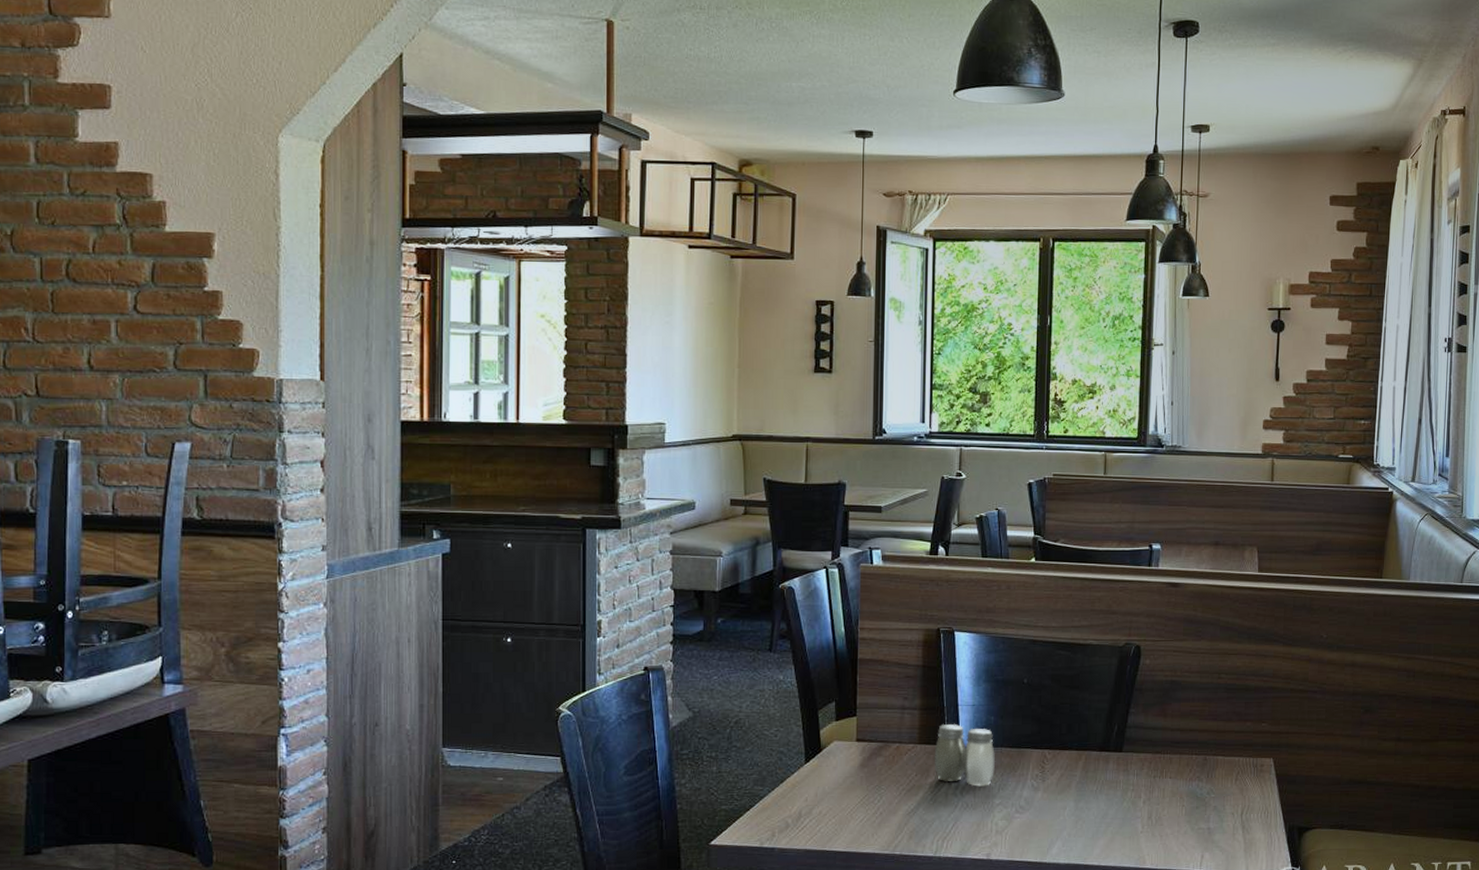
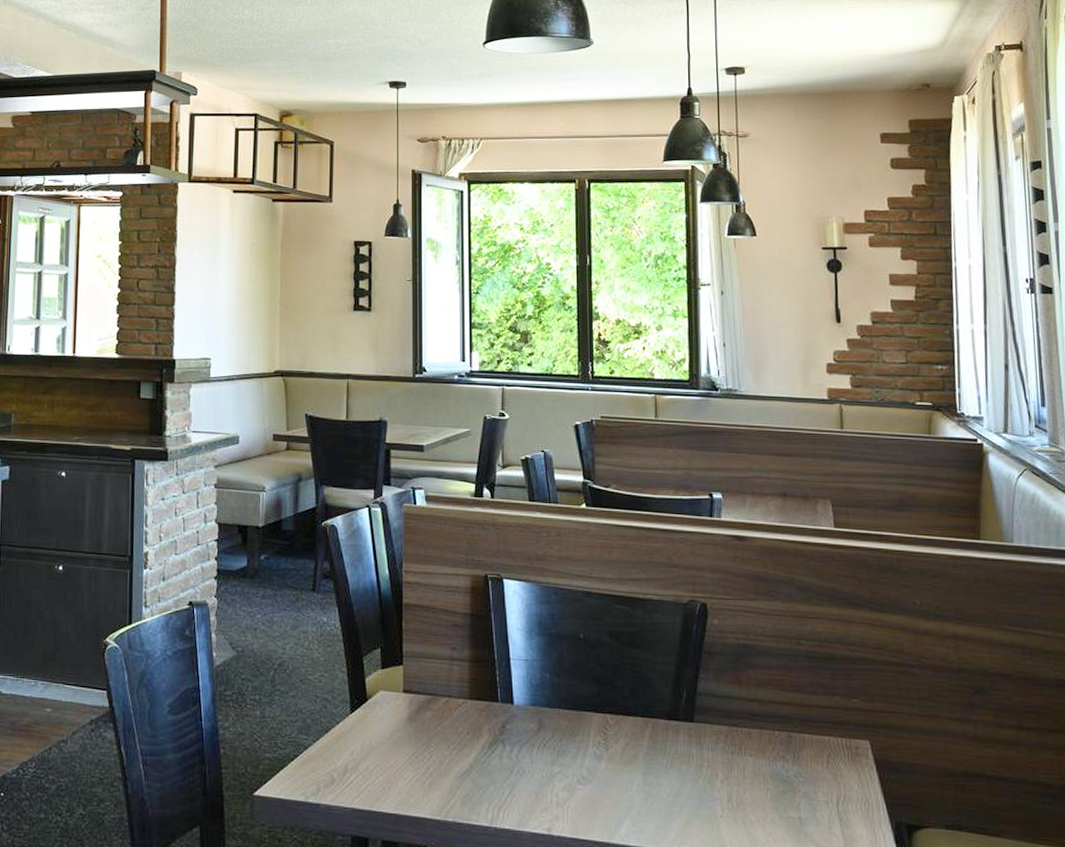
salt and pepper shaker: present [934,724,996,787] -> none [486,679,553,751]

